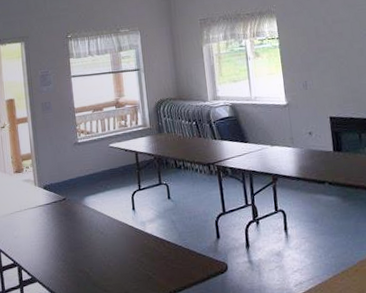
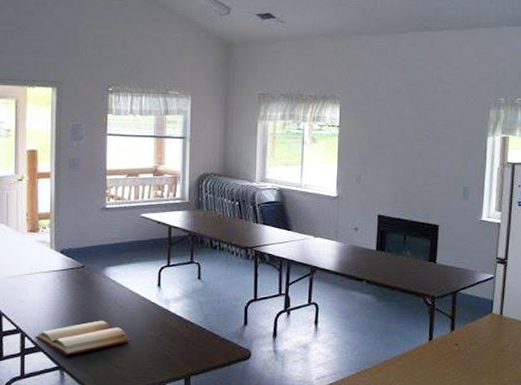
bible: none [29,247,115,284] -> present [34,320,131,356]

